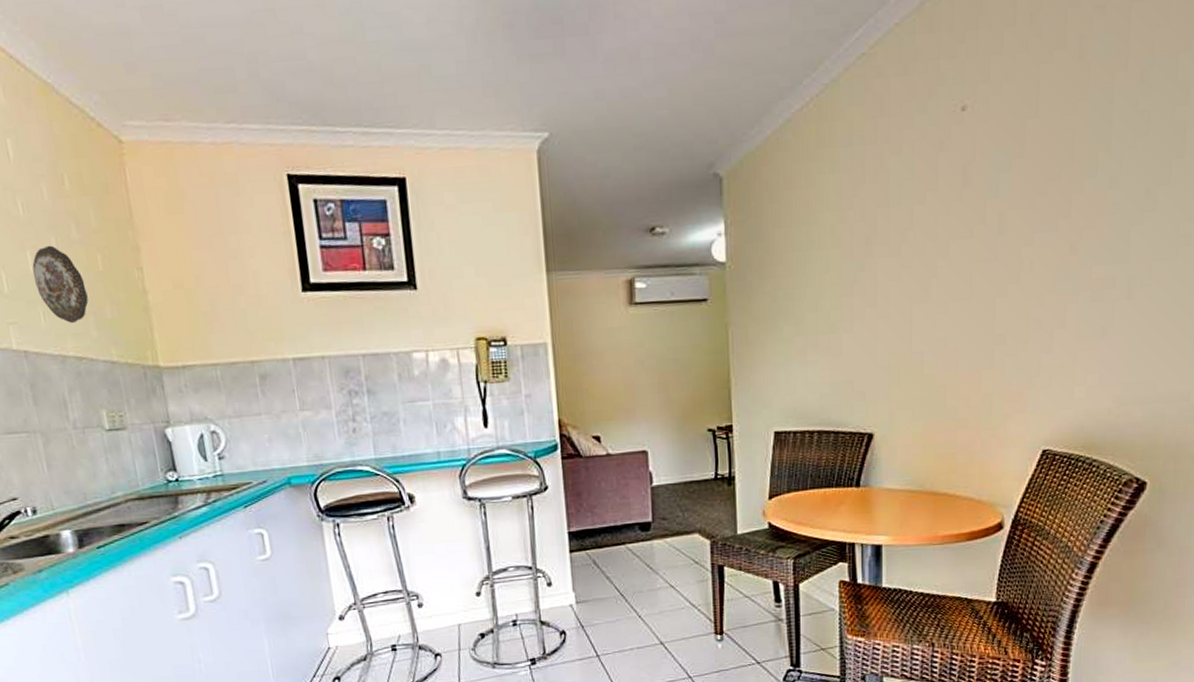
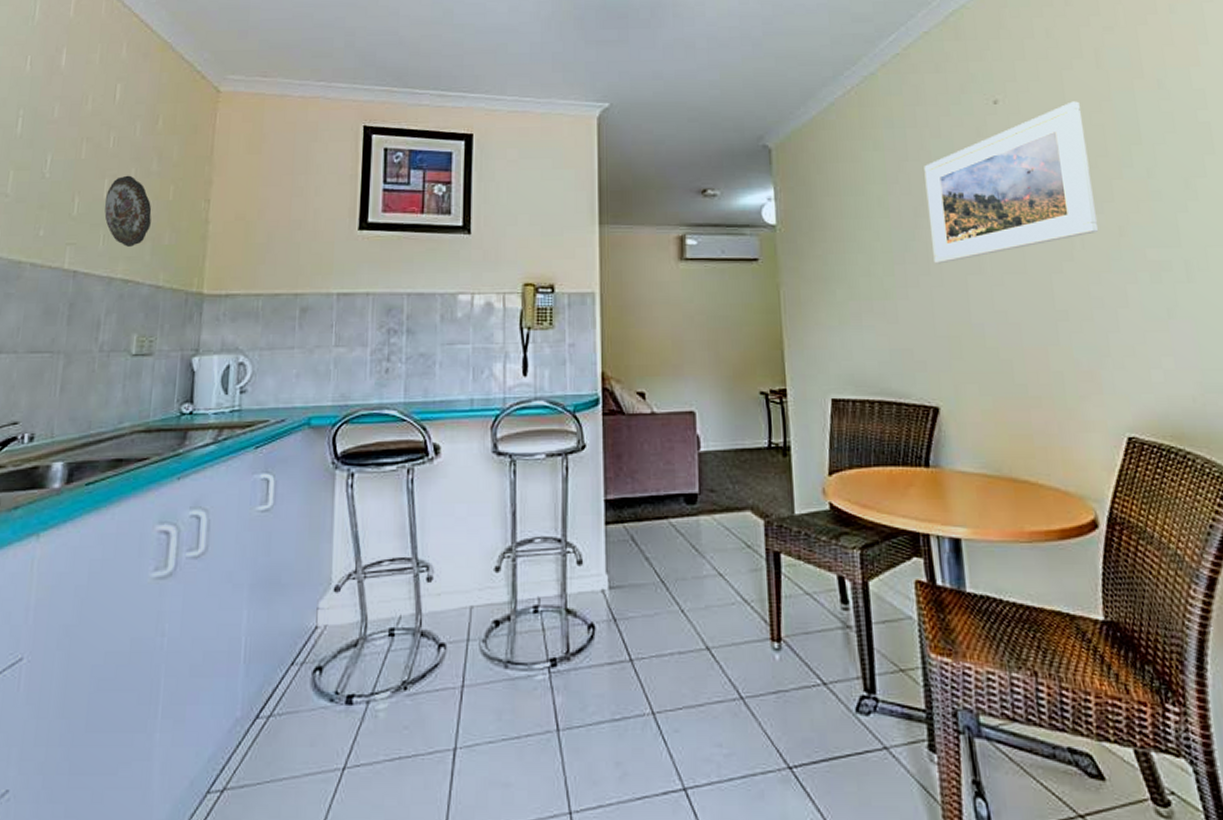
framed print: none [880,102,1054,294] -> present [924,101,1099,264]

